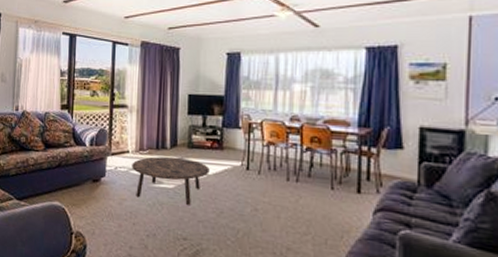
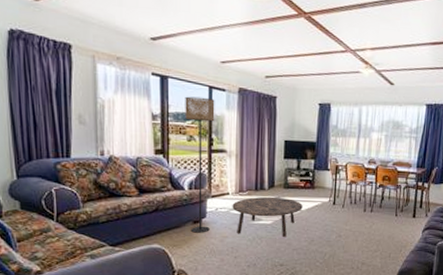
floor lamp: none [89,52,118,193] -> present [185,96,215,233]

